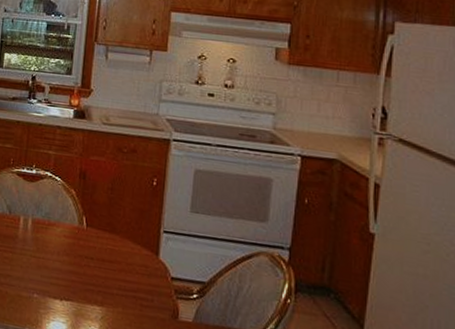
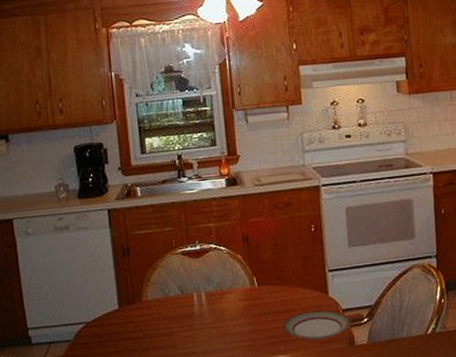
plate: none [104,267,179,304] -> present [283,310,352,340]

